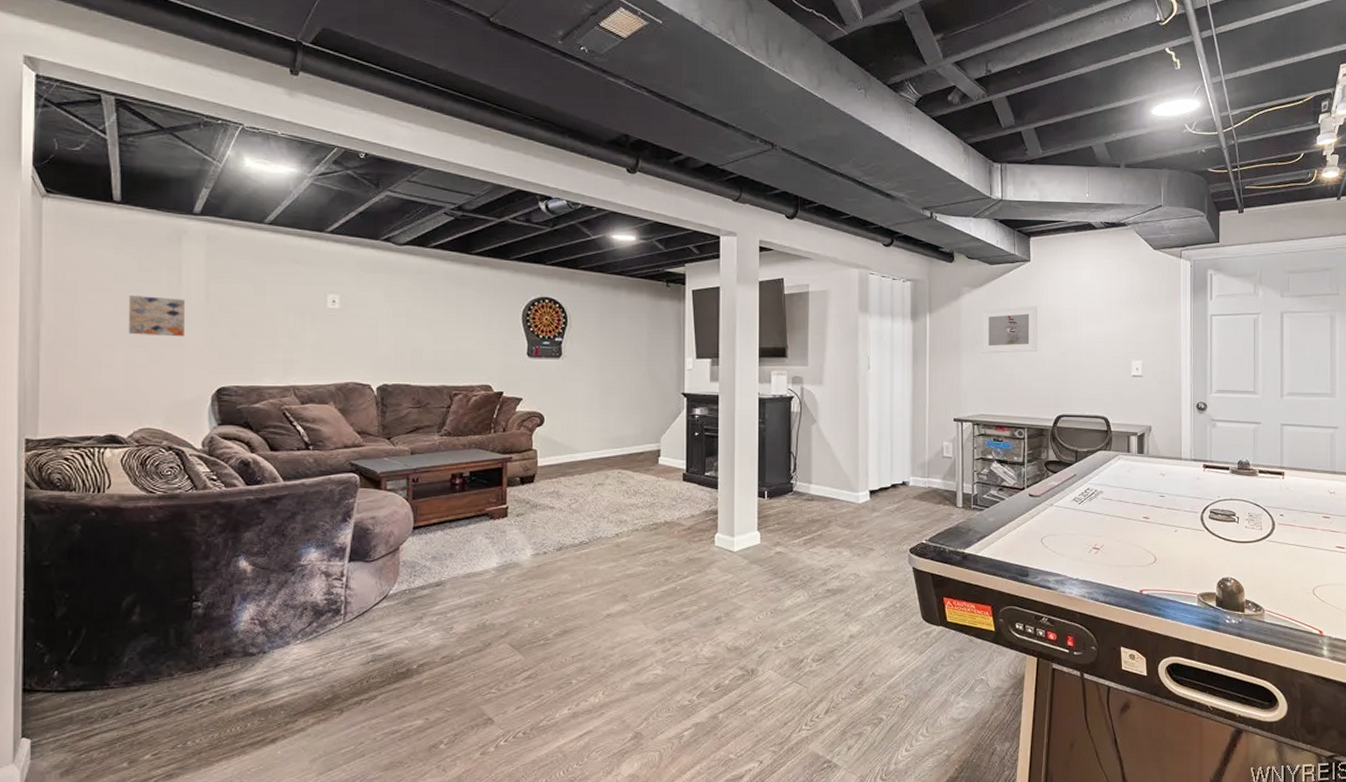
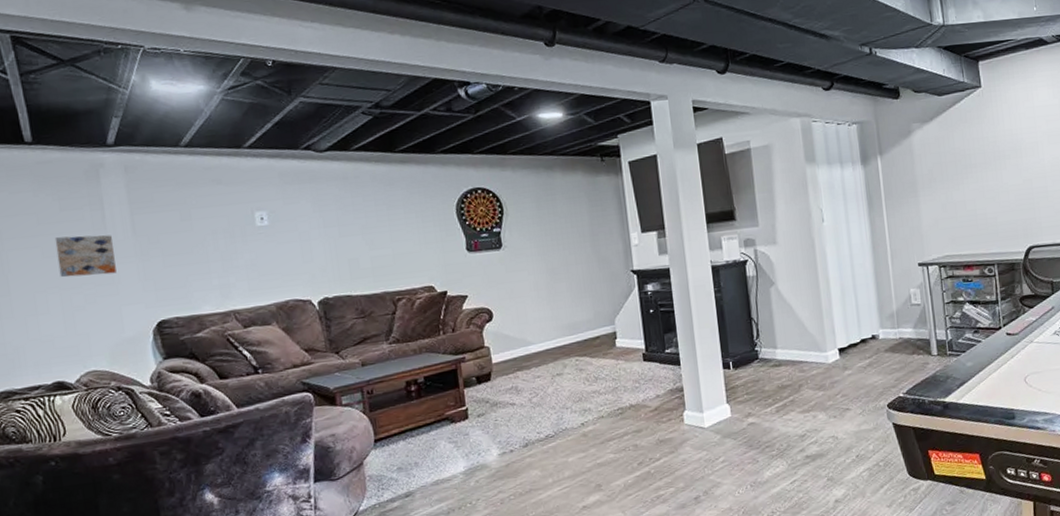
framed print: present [981,305,1038,354] -> none [935,133,1000,191]

